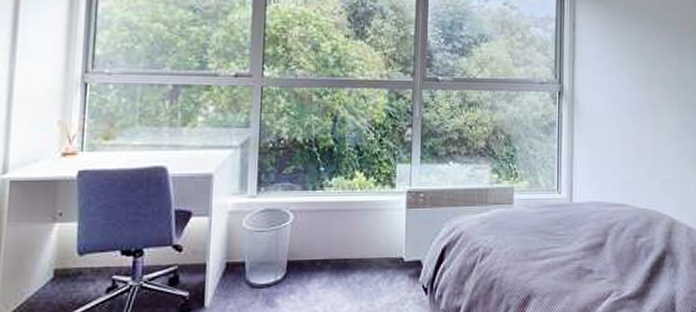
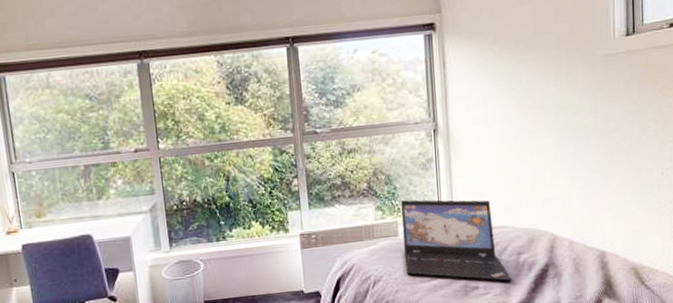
laptop: none [517,165,628,266] -> present [401,199,512,281]

